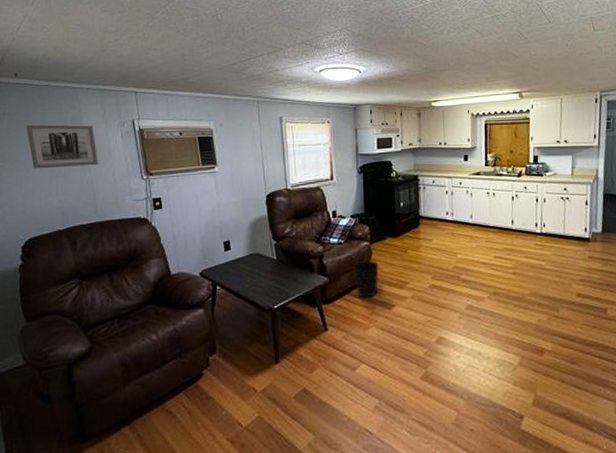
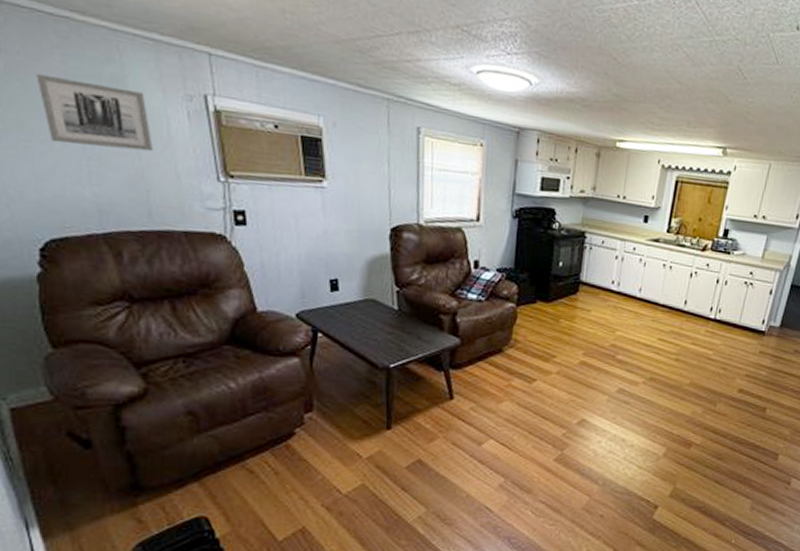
wastebasket: present [353,261,379,298] -> none [492,325,524,368]

